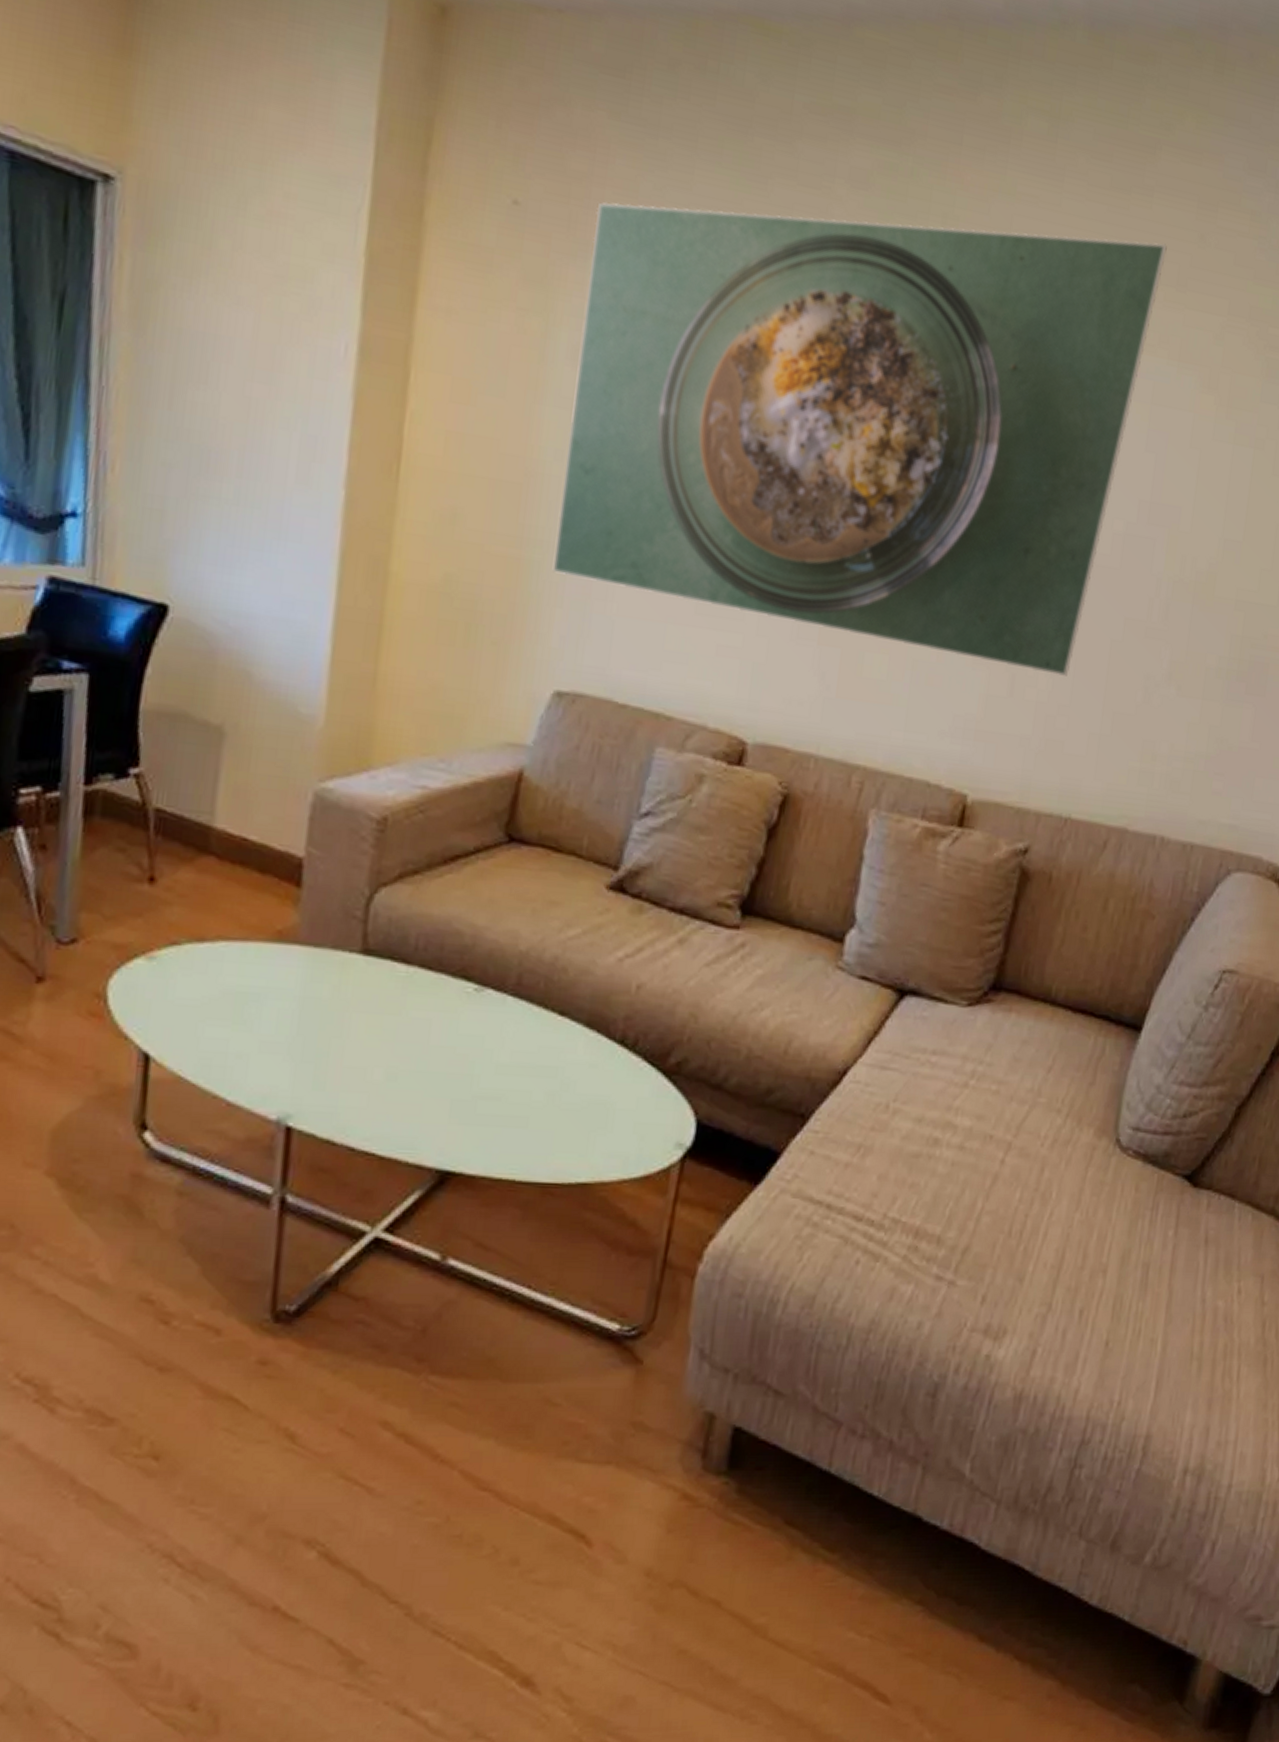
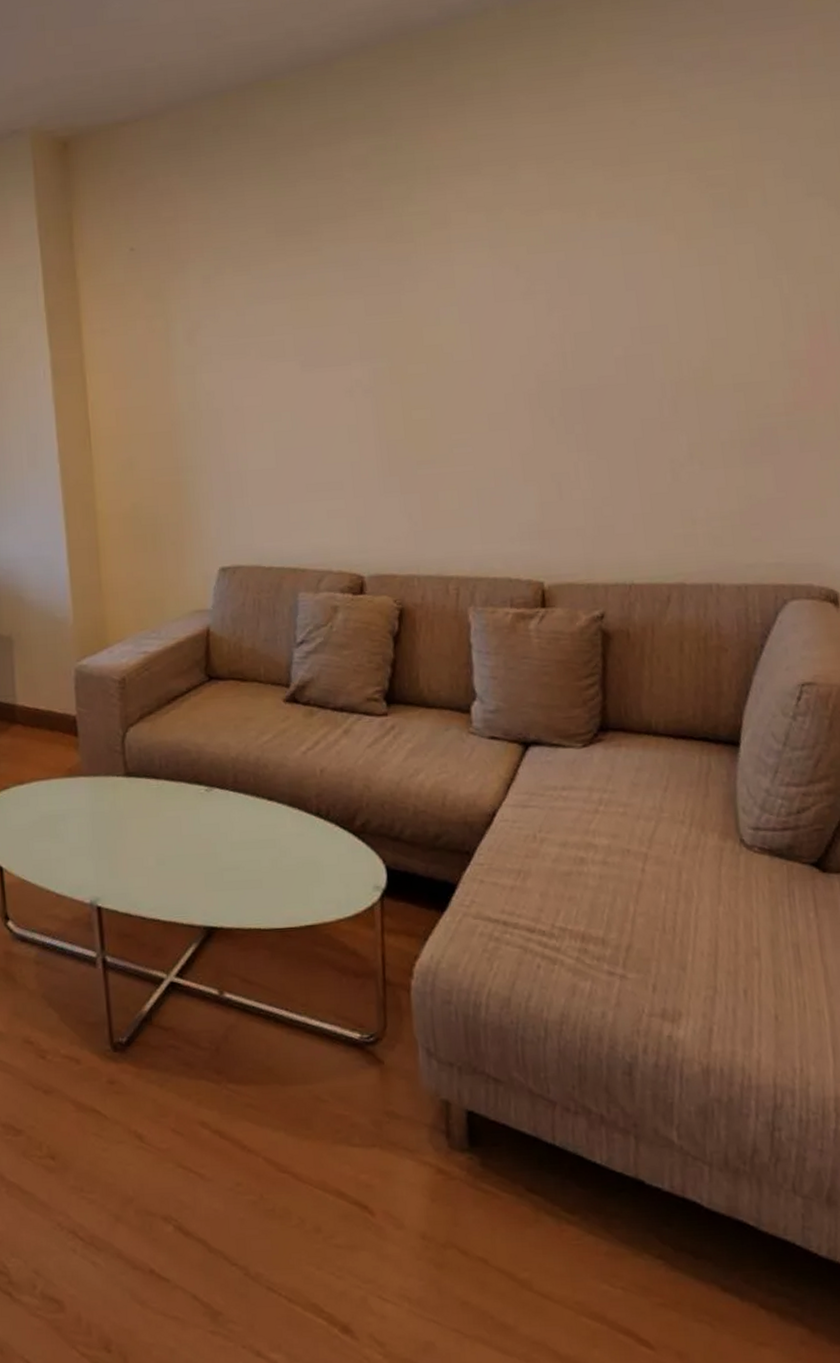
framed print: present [552,201,1167,676] -> none [184,136,607,487]

